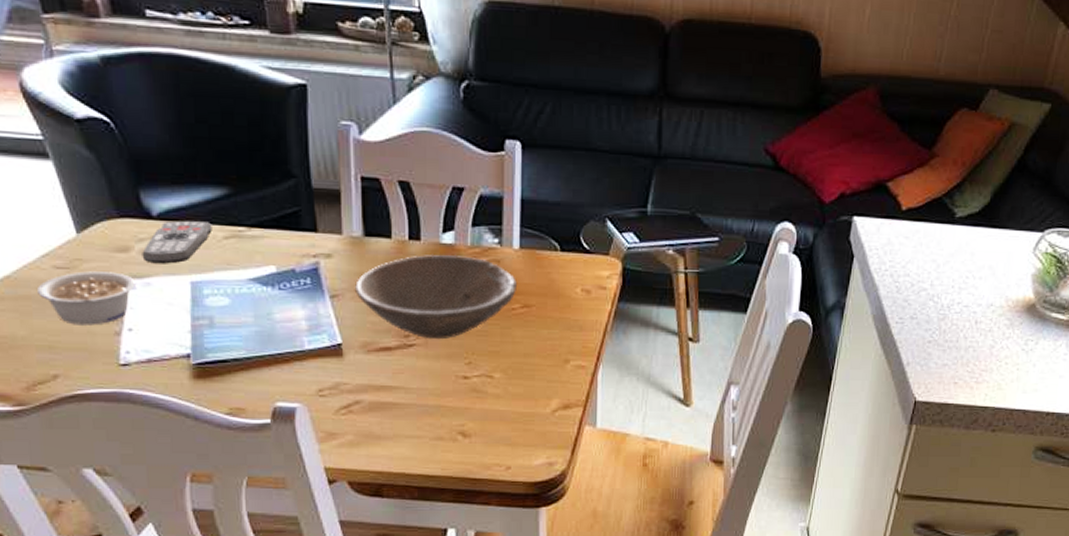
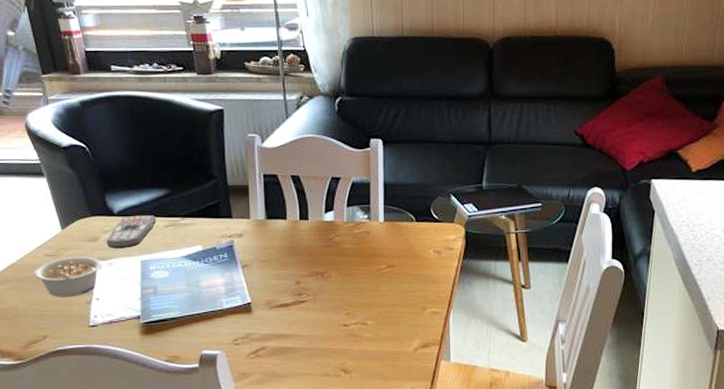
bowl: present [355,254,518,340] -> none [260,229,384,296]

